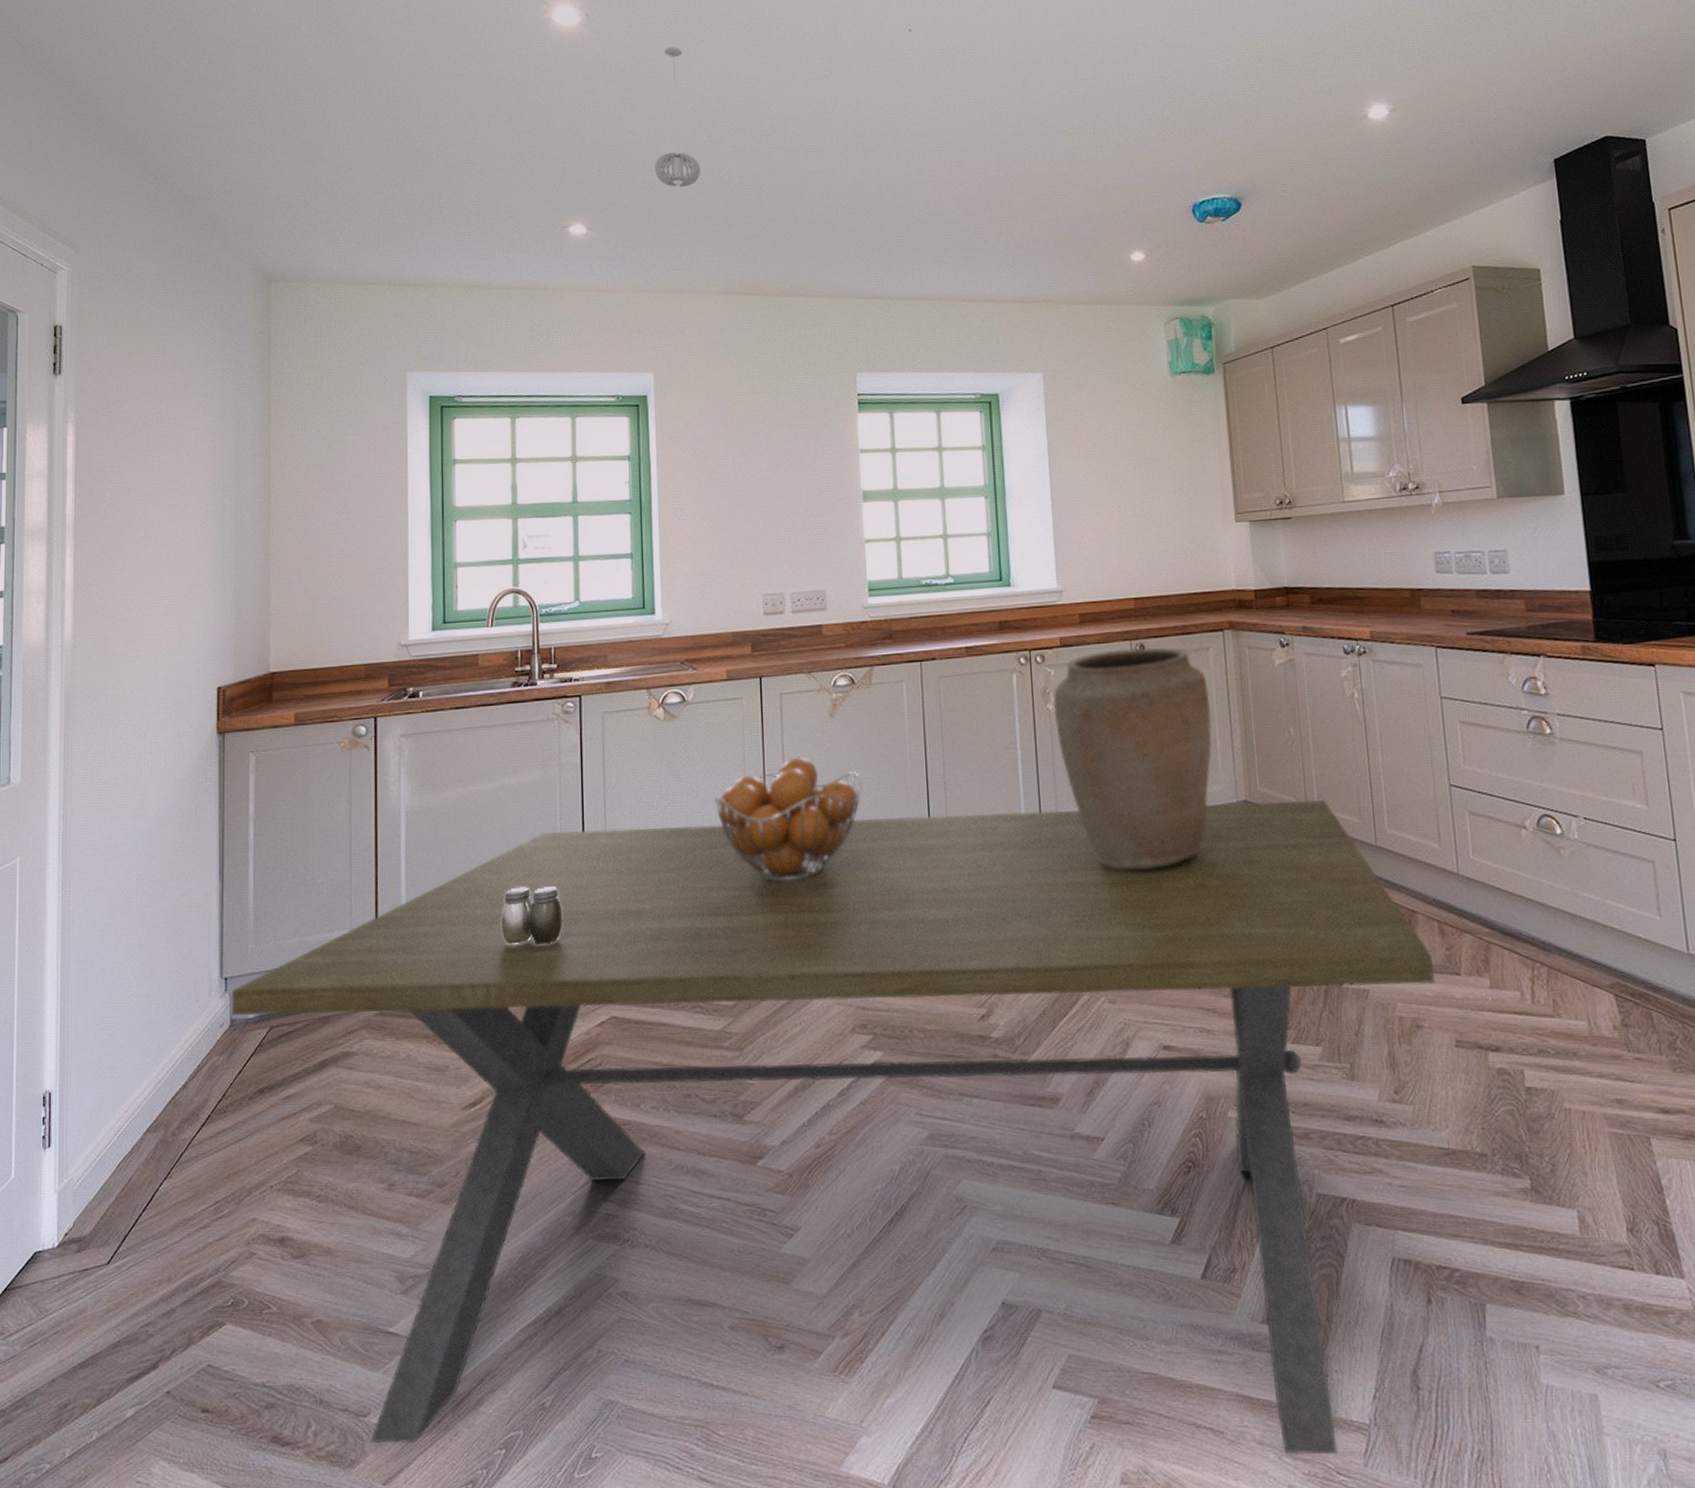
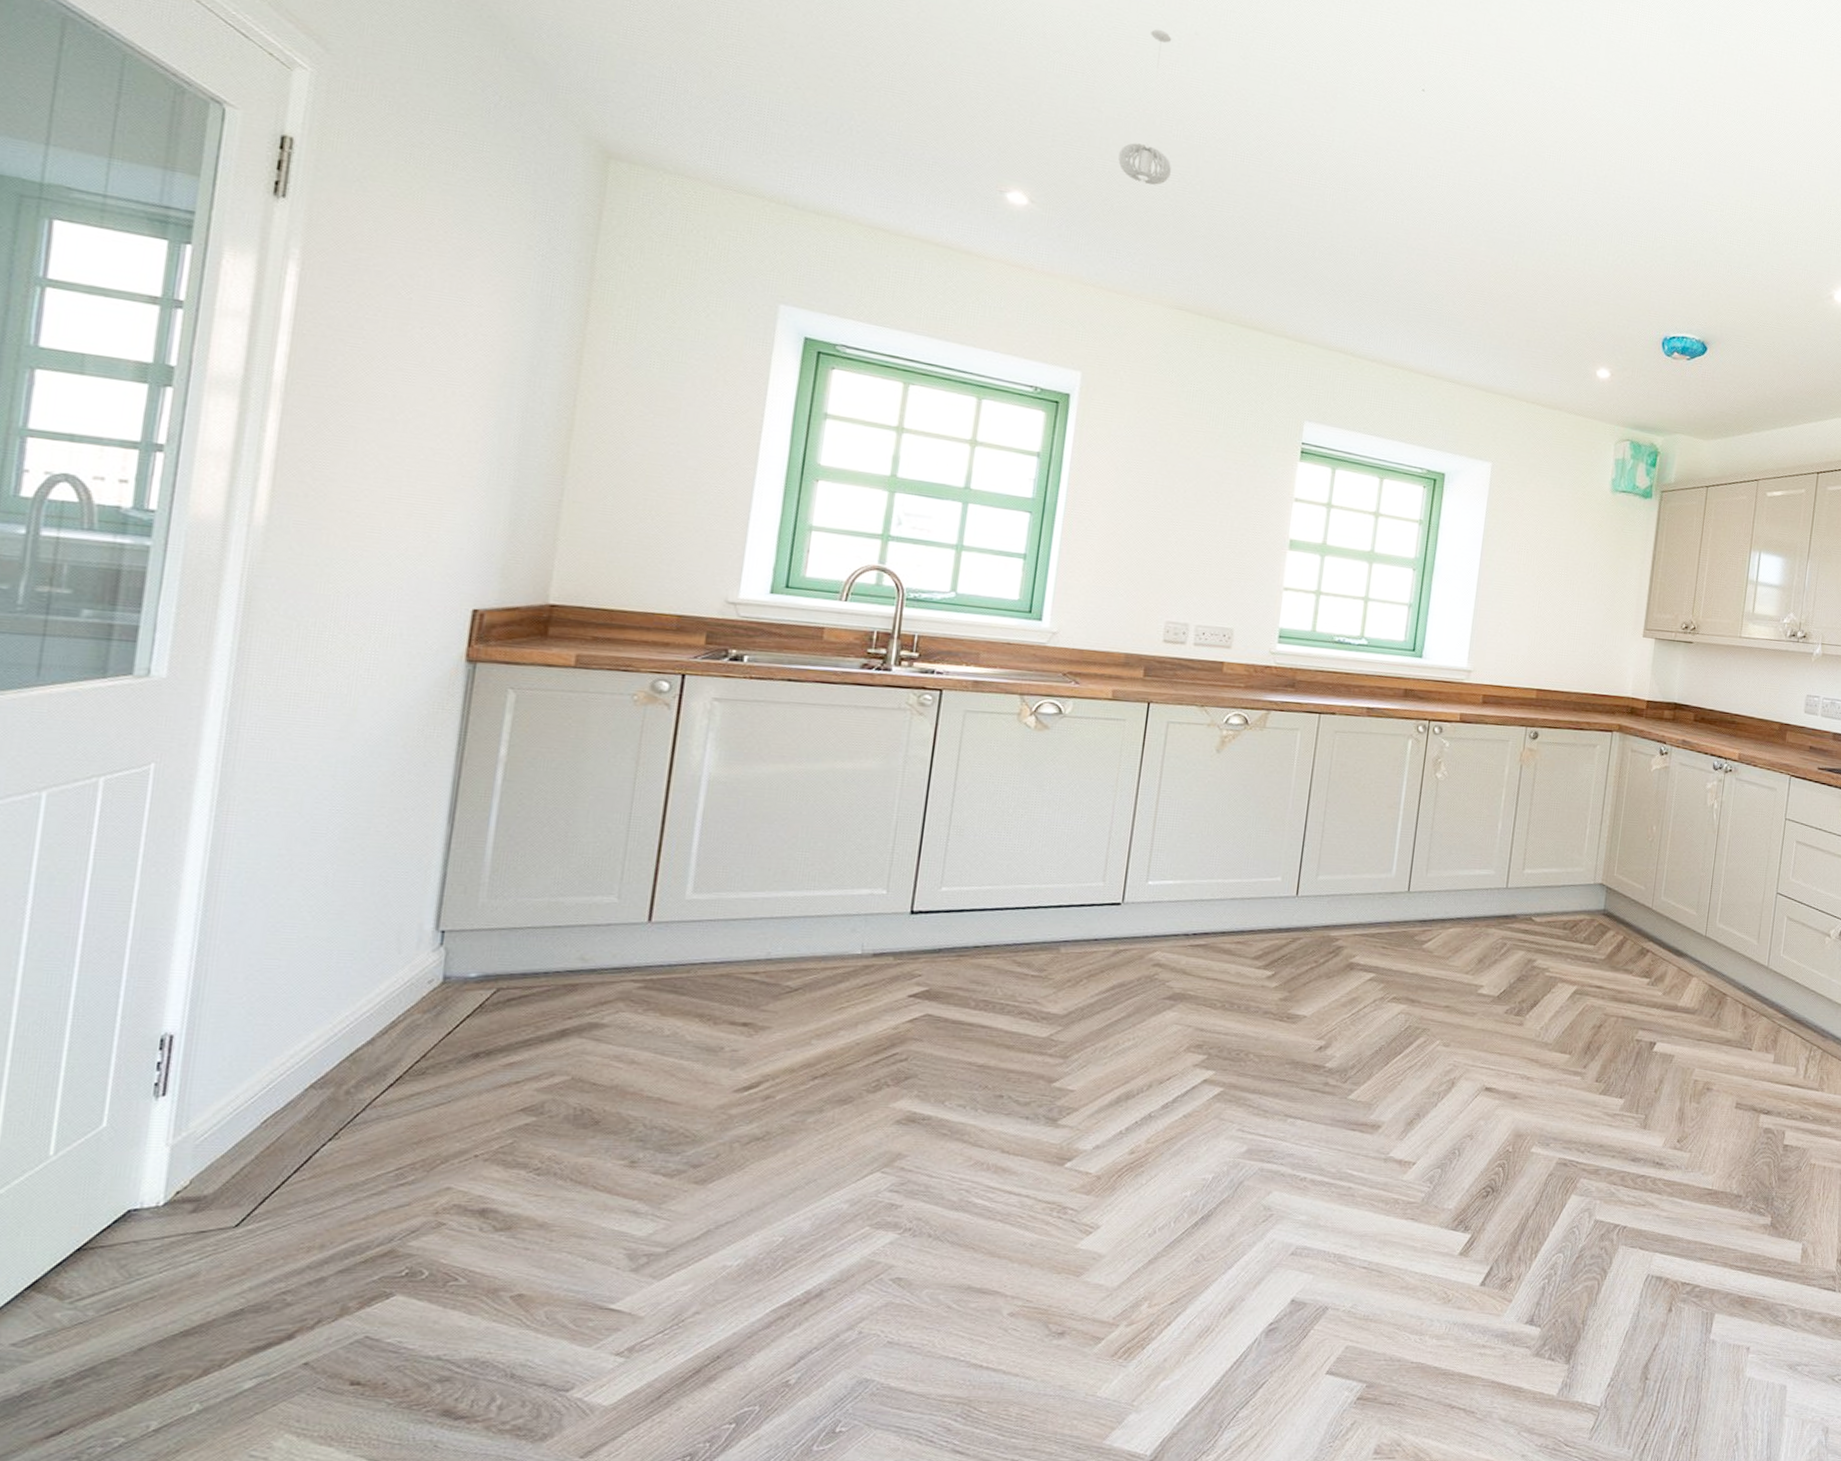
dining table: present [232,799,1436,1455] -> none [446,823,1732,1431]
salt and pepper shaker: present [501,886,563,946] -> none [809,874,886,937]
fruit basket: present [715,756,862,882] -> none [1078,785,1239,904]
vase: present [1052,646,1212,870] -> none [1440,733,1589,933]

